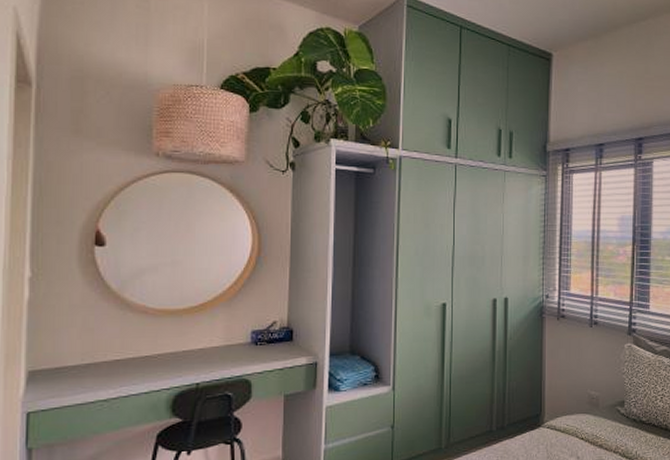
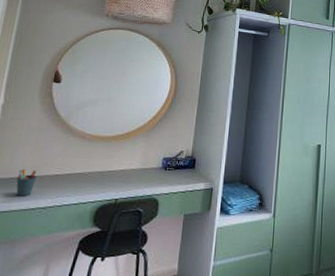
pen holder: none [65,356,91,389] -> present [16,169,37,197]

